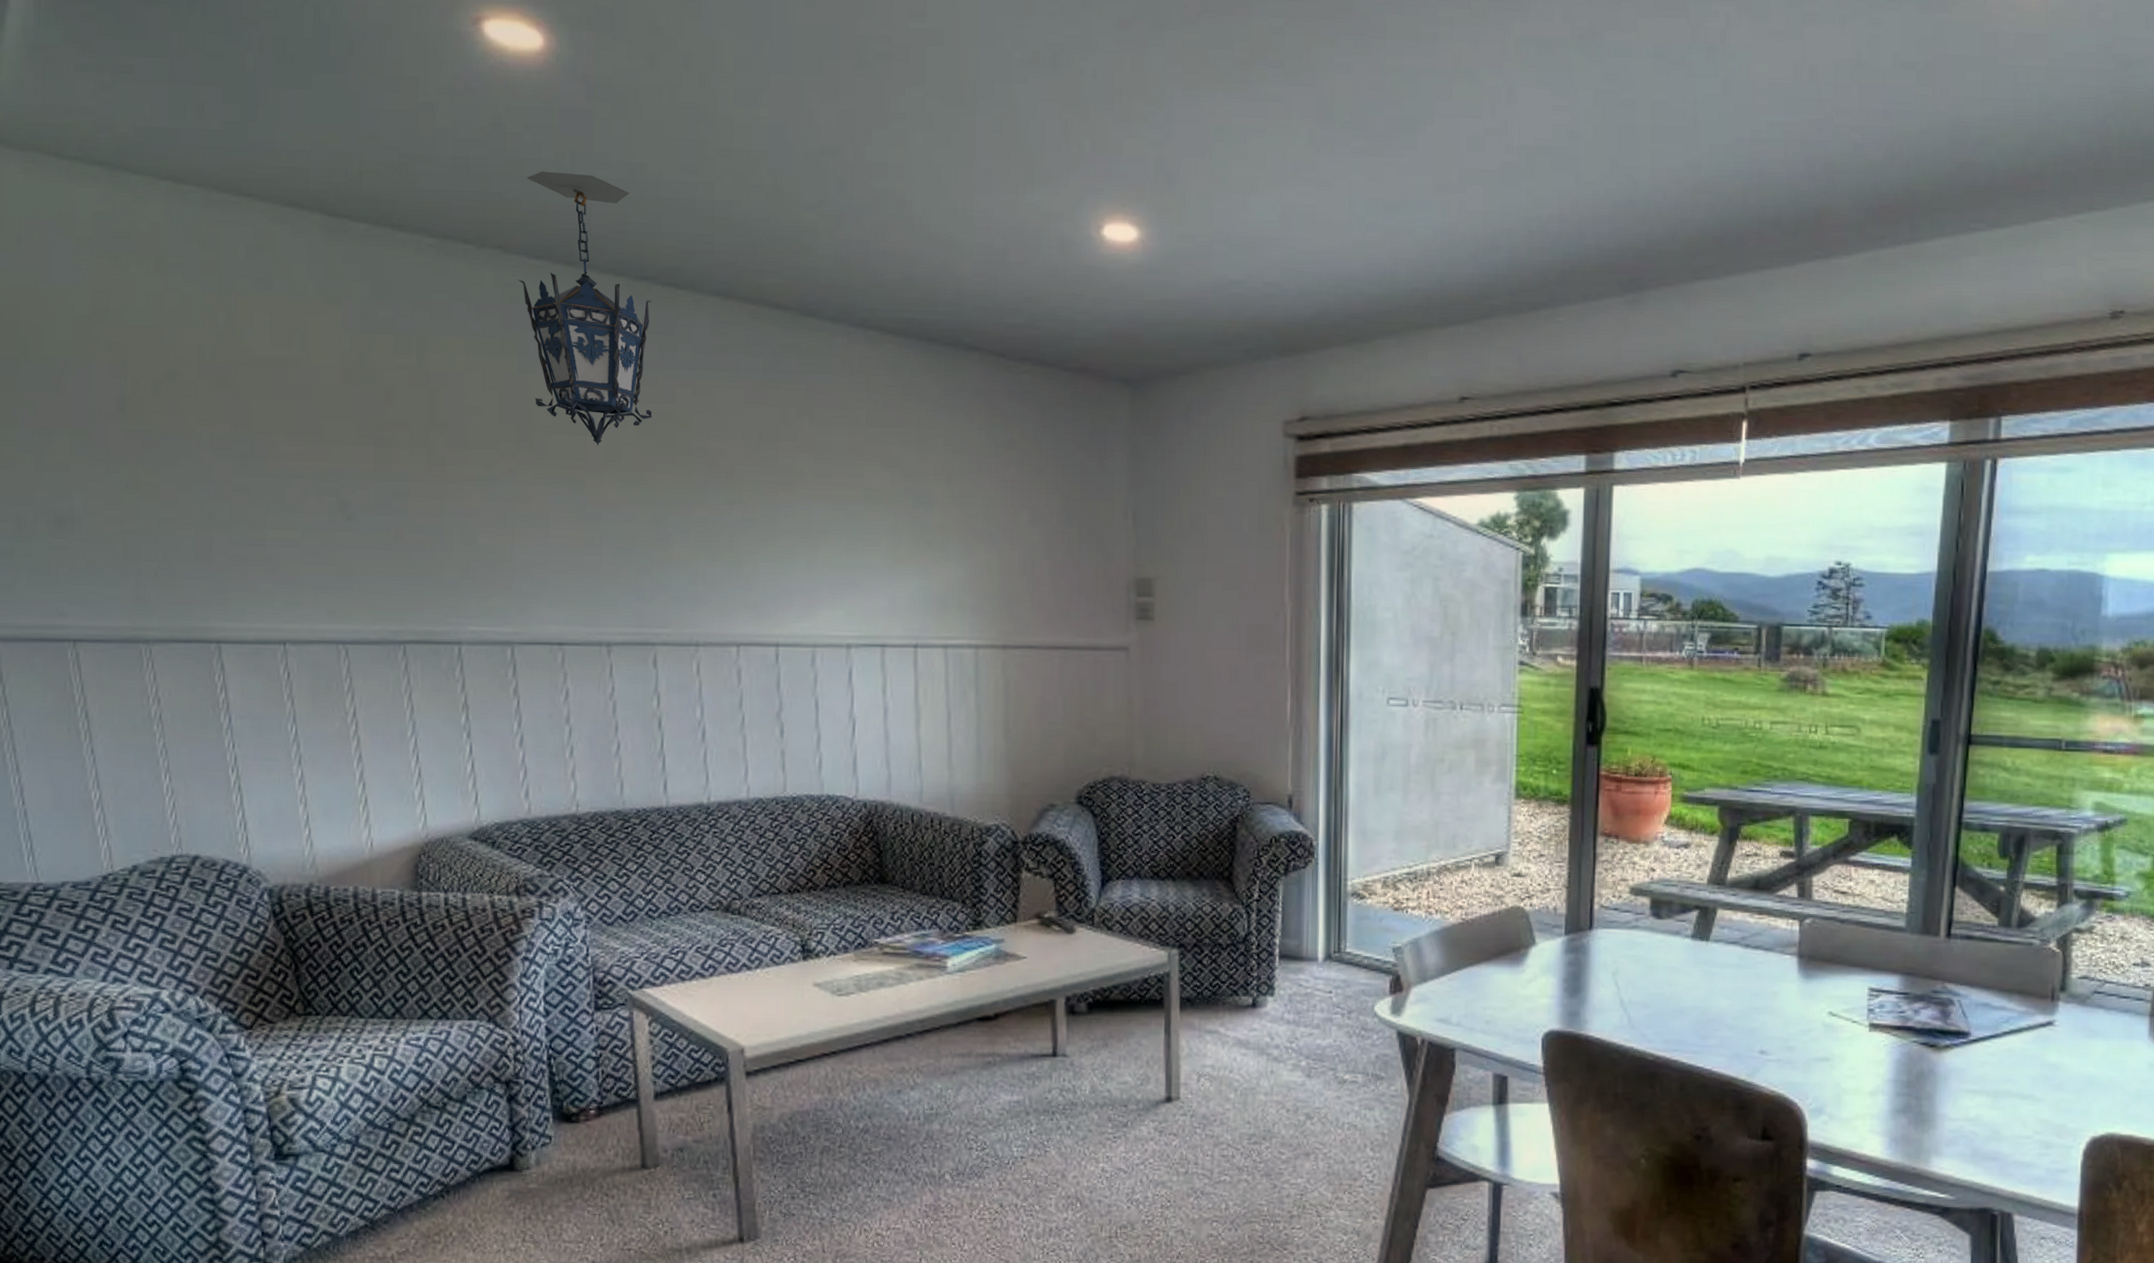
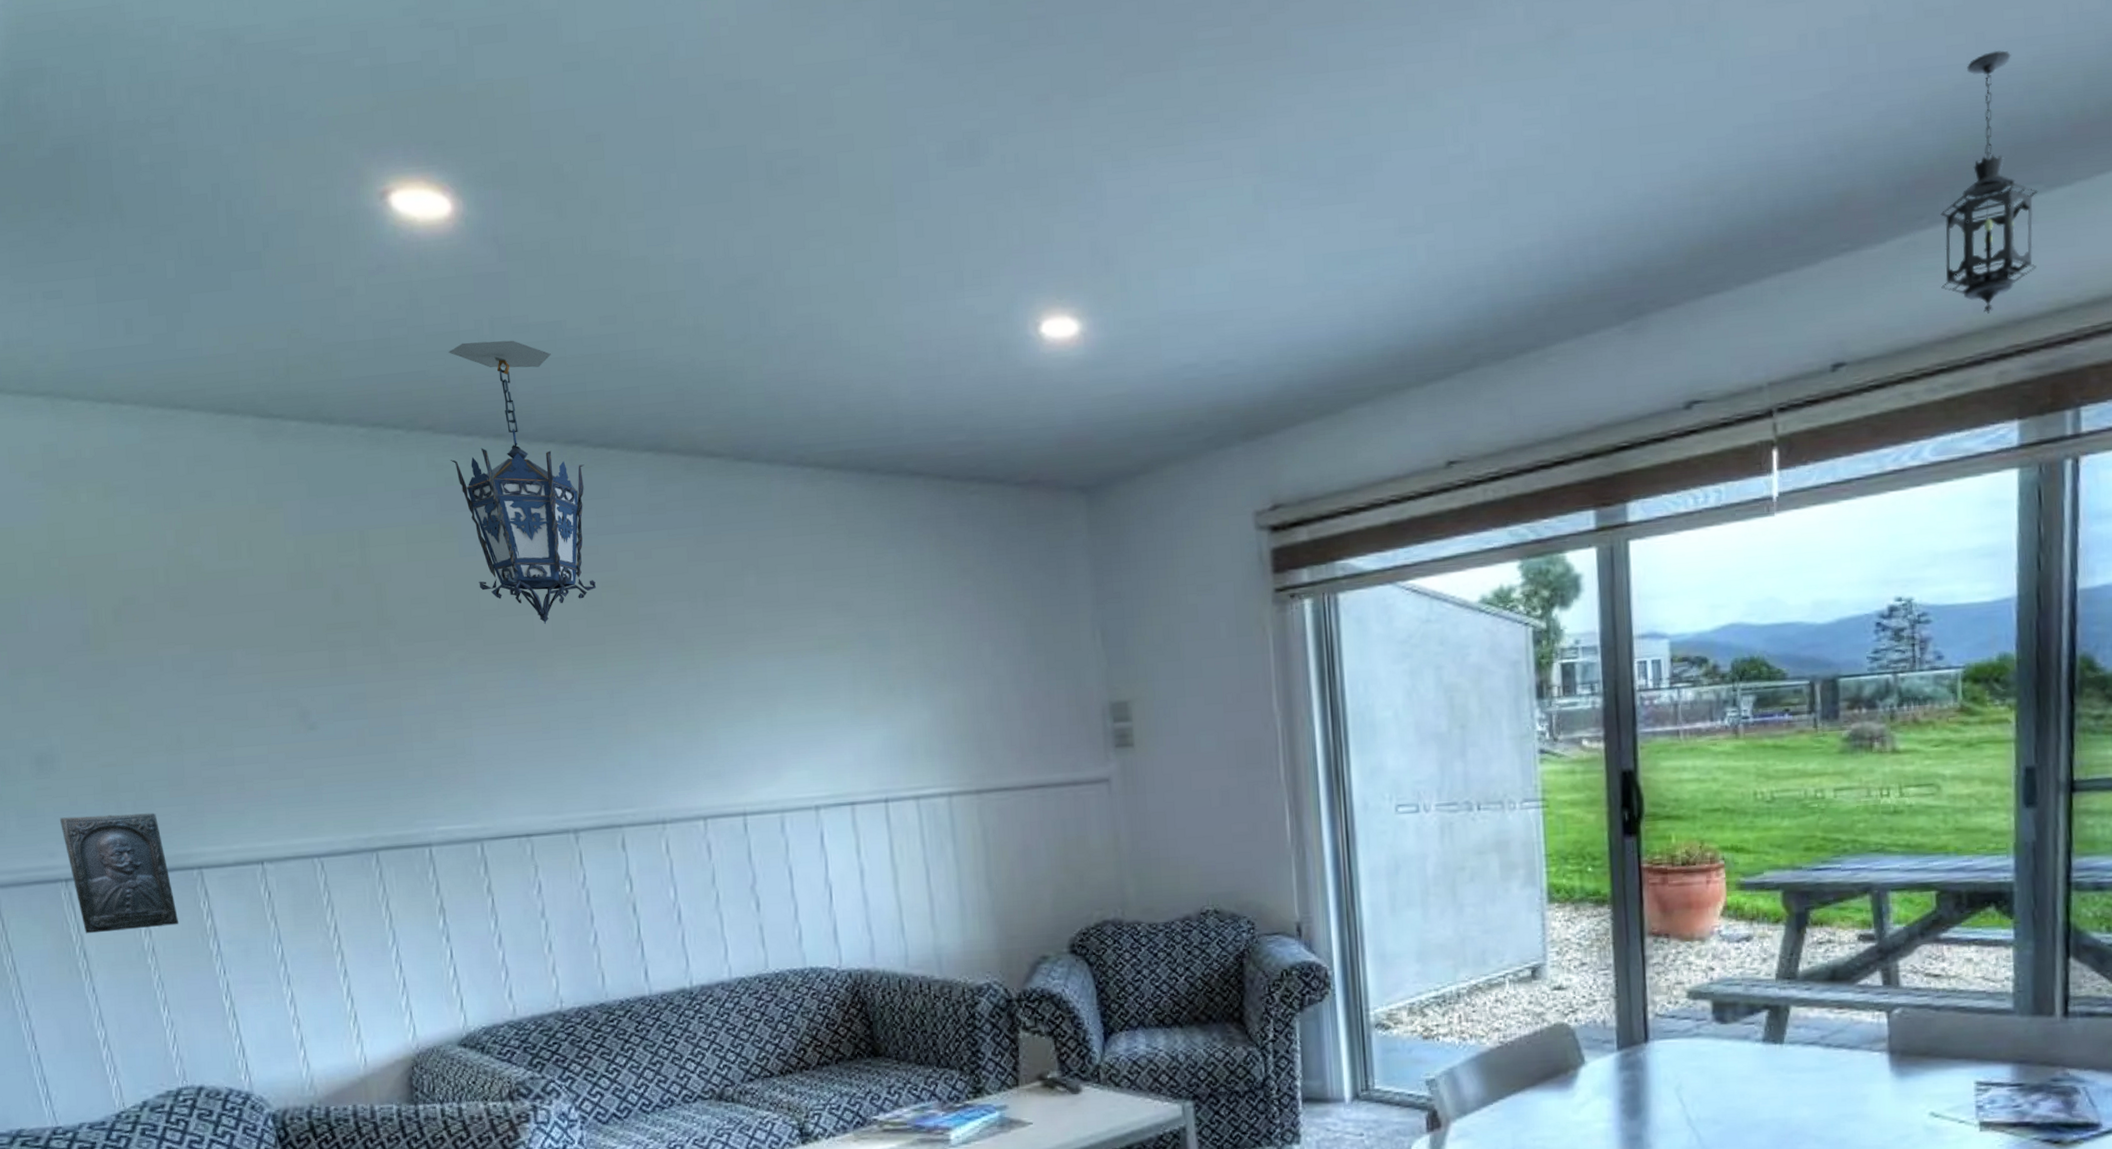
brass plaque: none [74,579,190,696] -> present [60,812,179,934]
hanging lantern: none [1896,104,1982,327] -> present [1940,50,2038,314]

